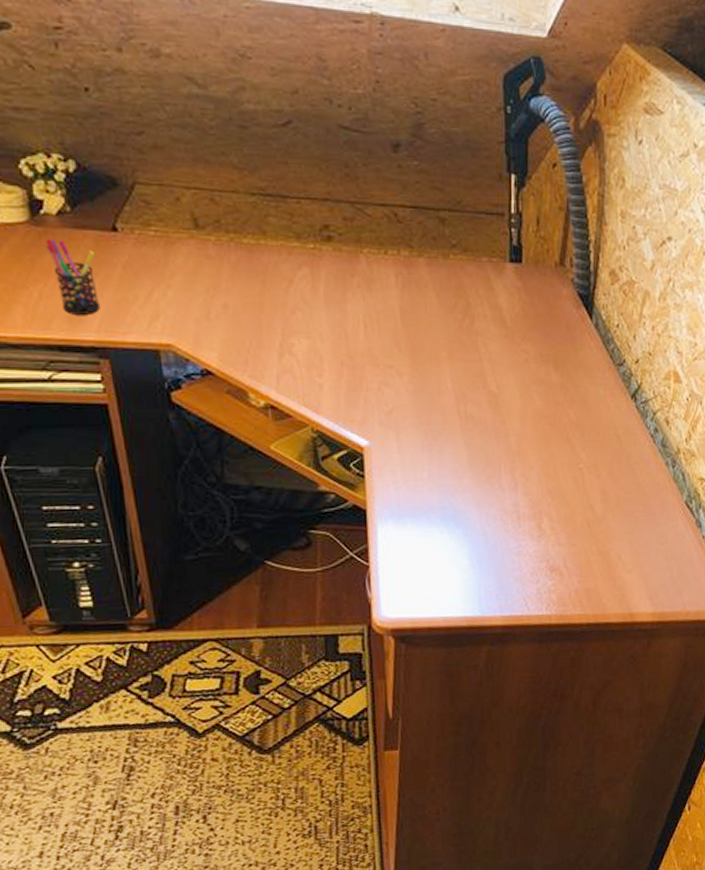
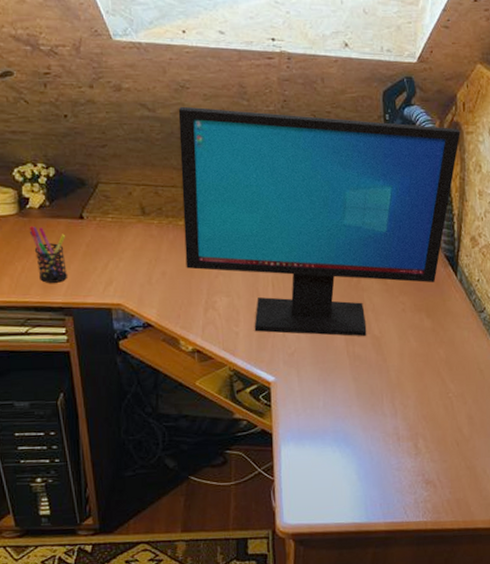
computer monitor: none [237,82,600,393] -> present [178,106,460,337]

